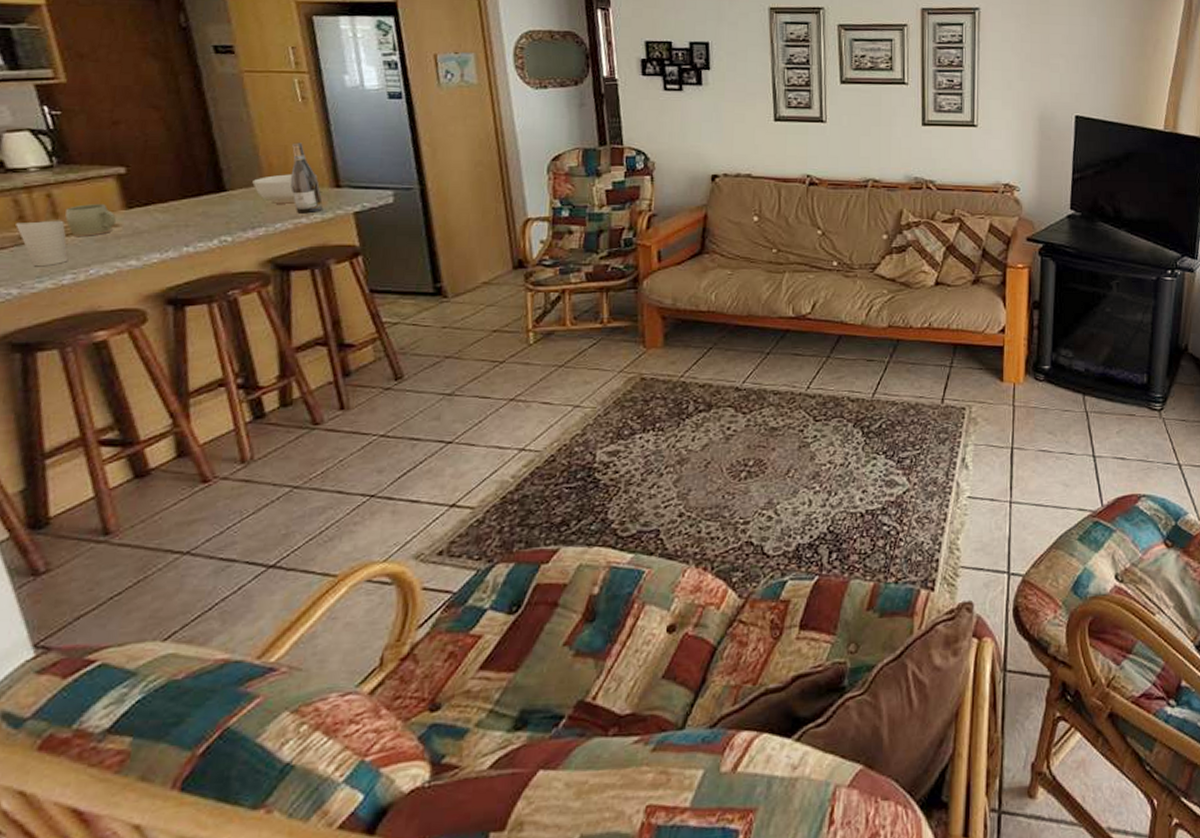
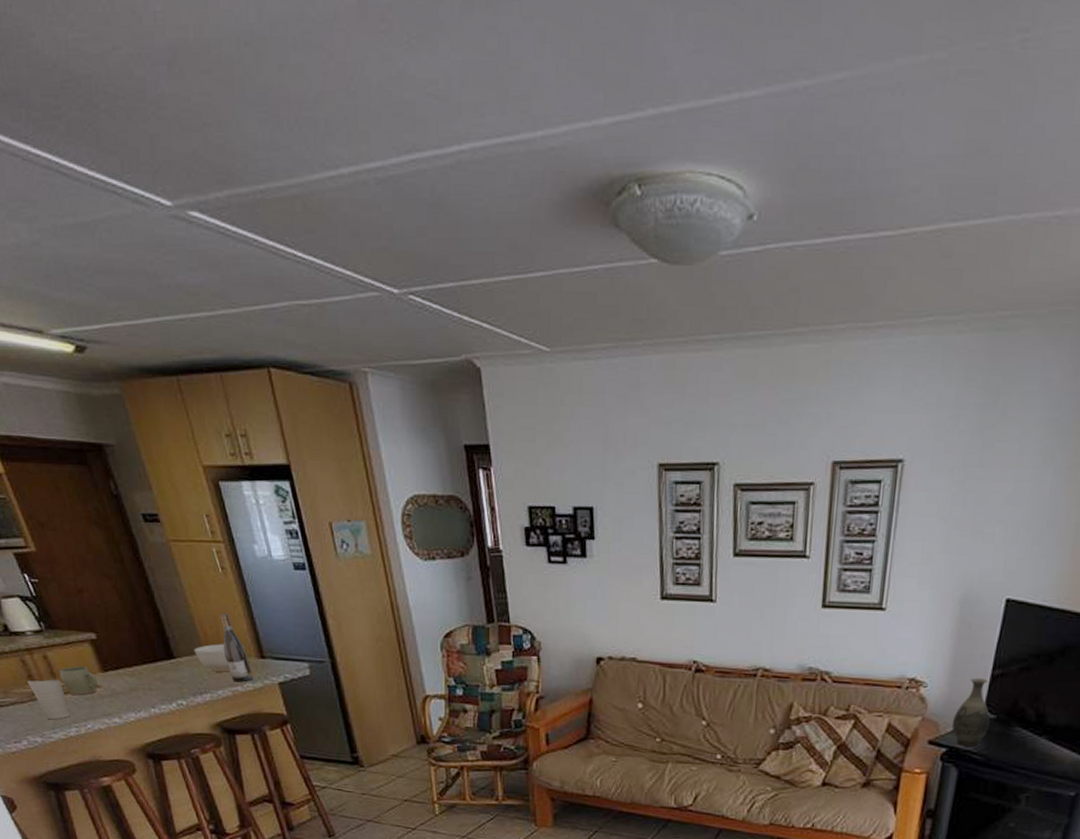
vase: none [1045,181,1077,241] -> present [951,677,990,747]

